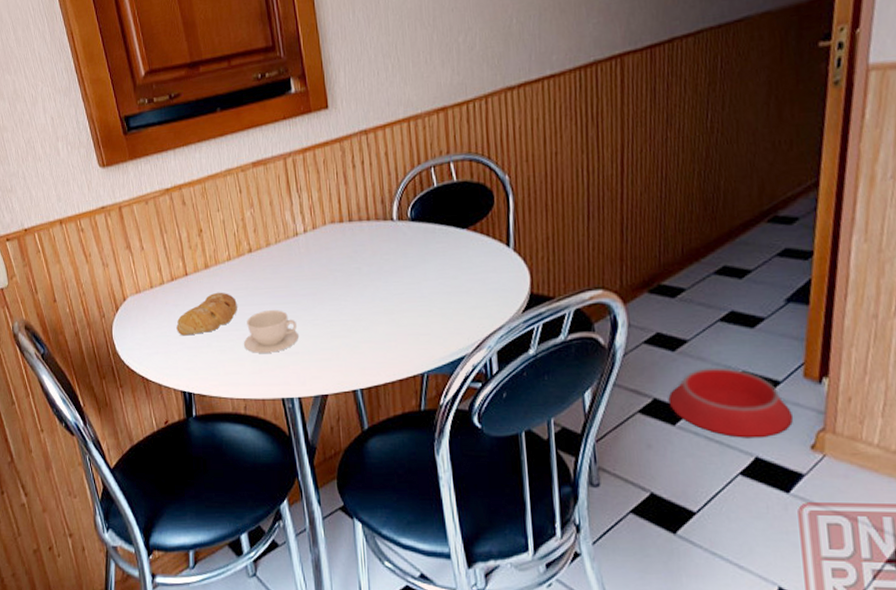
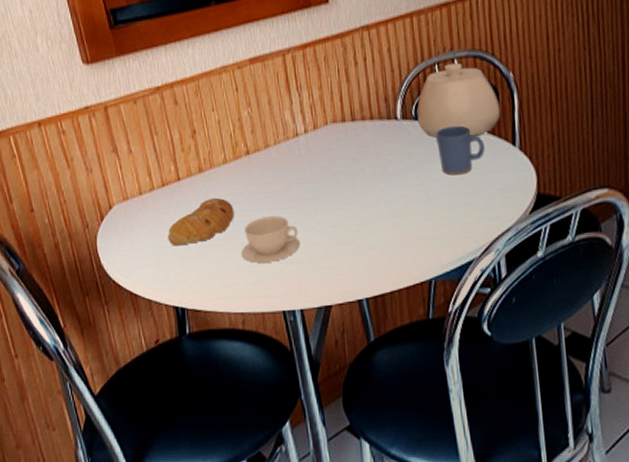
sugar bowl: none [412,166,496,238] -> present [417,62,501,138]
mug: none [431,227,479,275] -> present [436,125,485,175]

